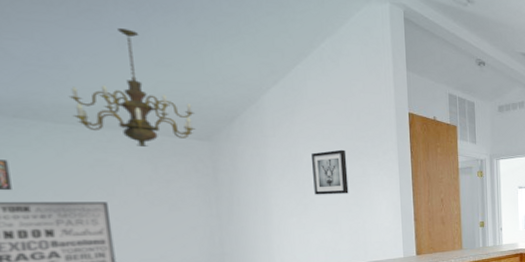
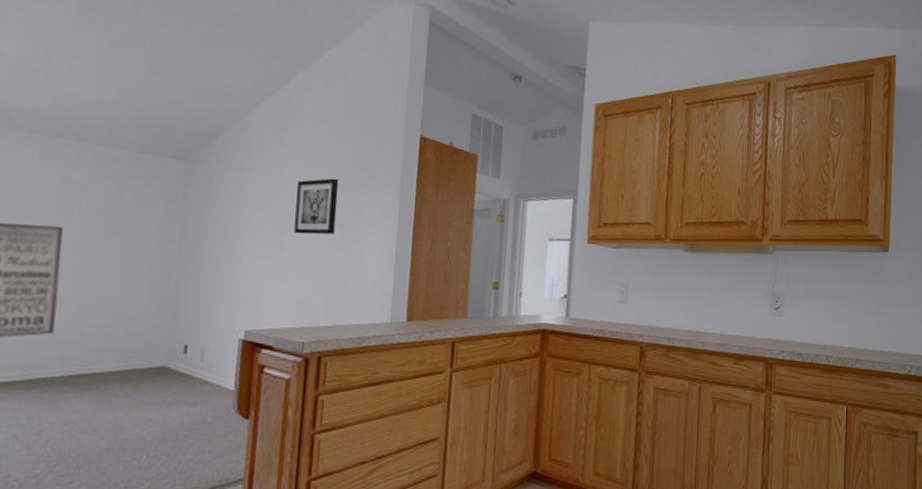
chandelier: present [68,28,196,147] -> none [47,29,176,164]

